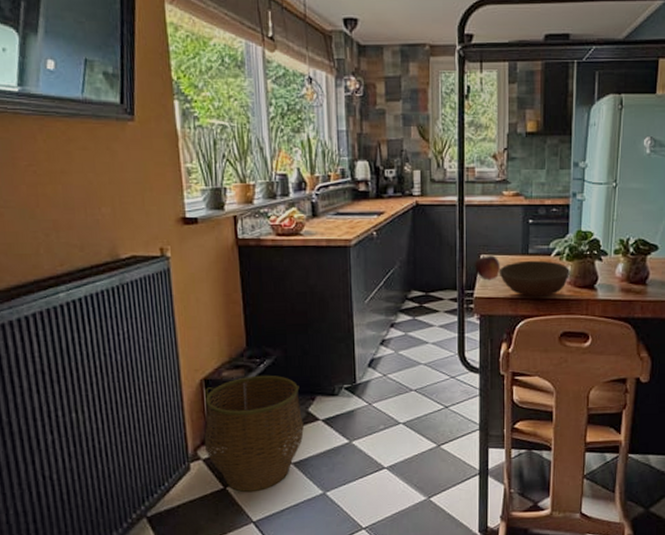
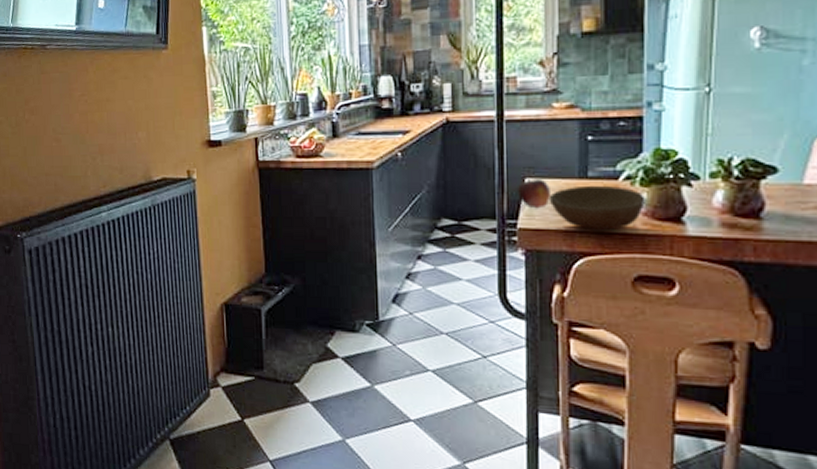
basket: present [204,375,305,492] -> none [223,303,324,428]

